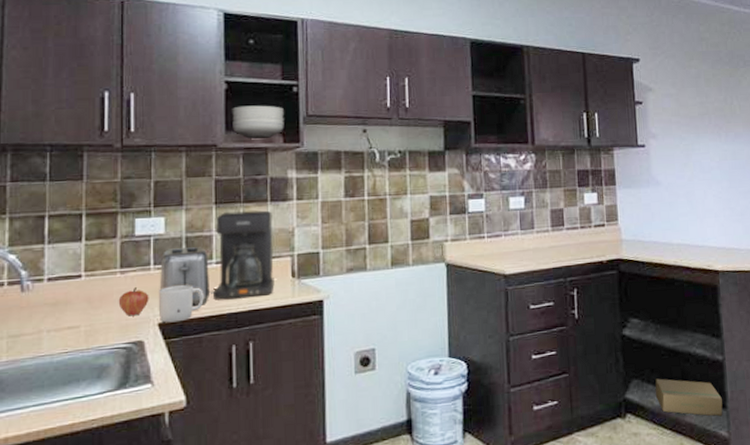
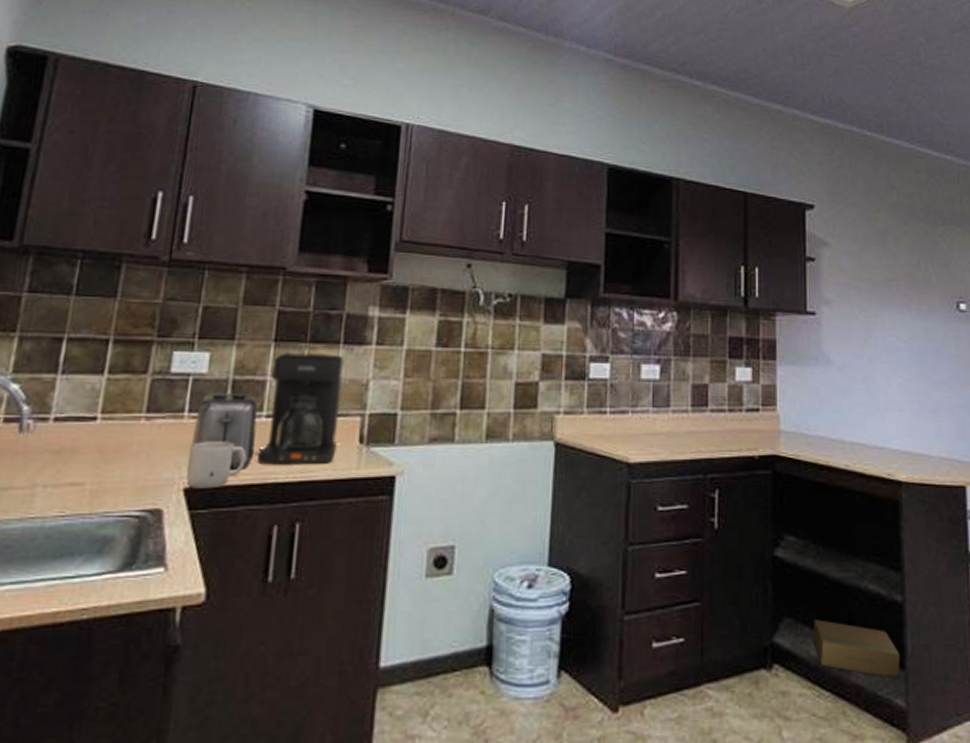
fruit: present [118,287,149,317] -> none [137,439,178,476]
bowl: present [231,105,285,139] -> none [306,222,374,265]

